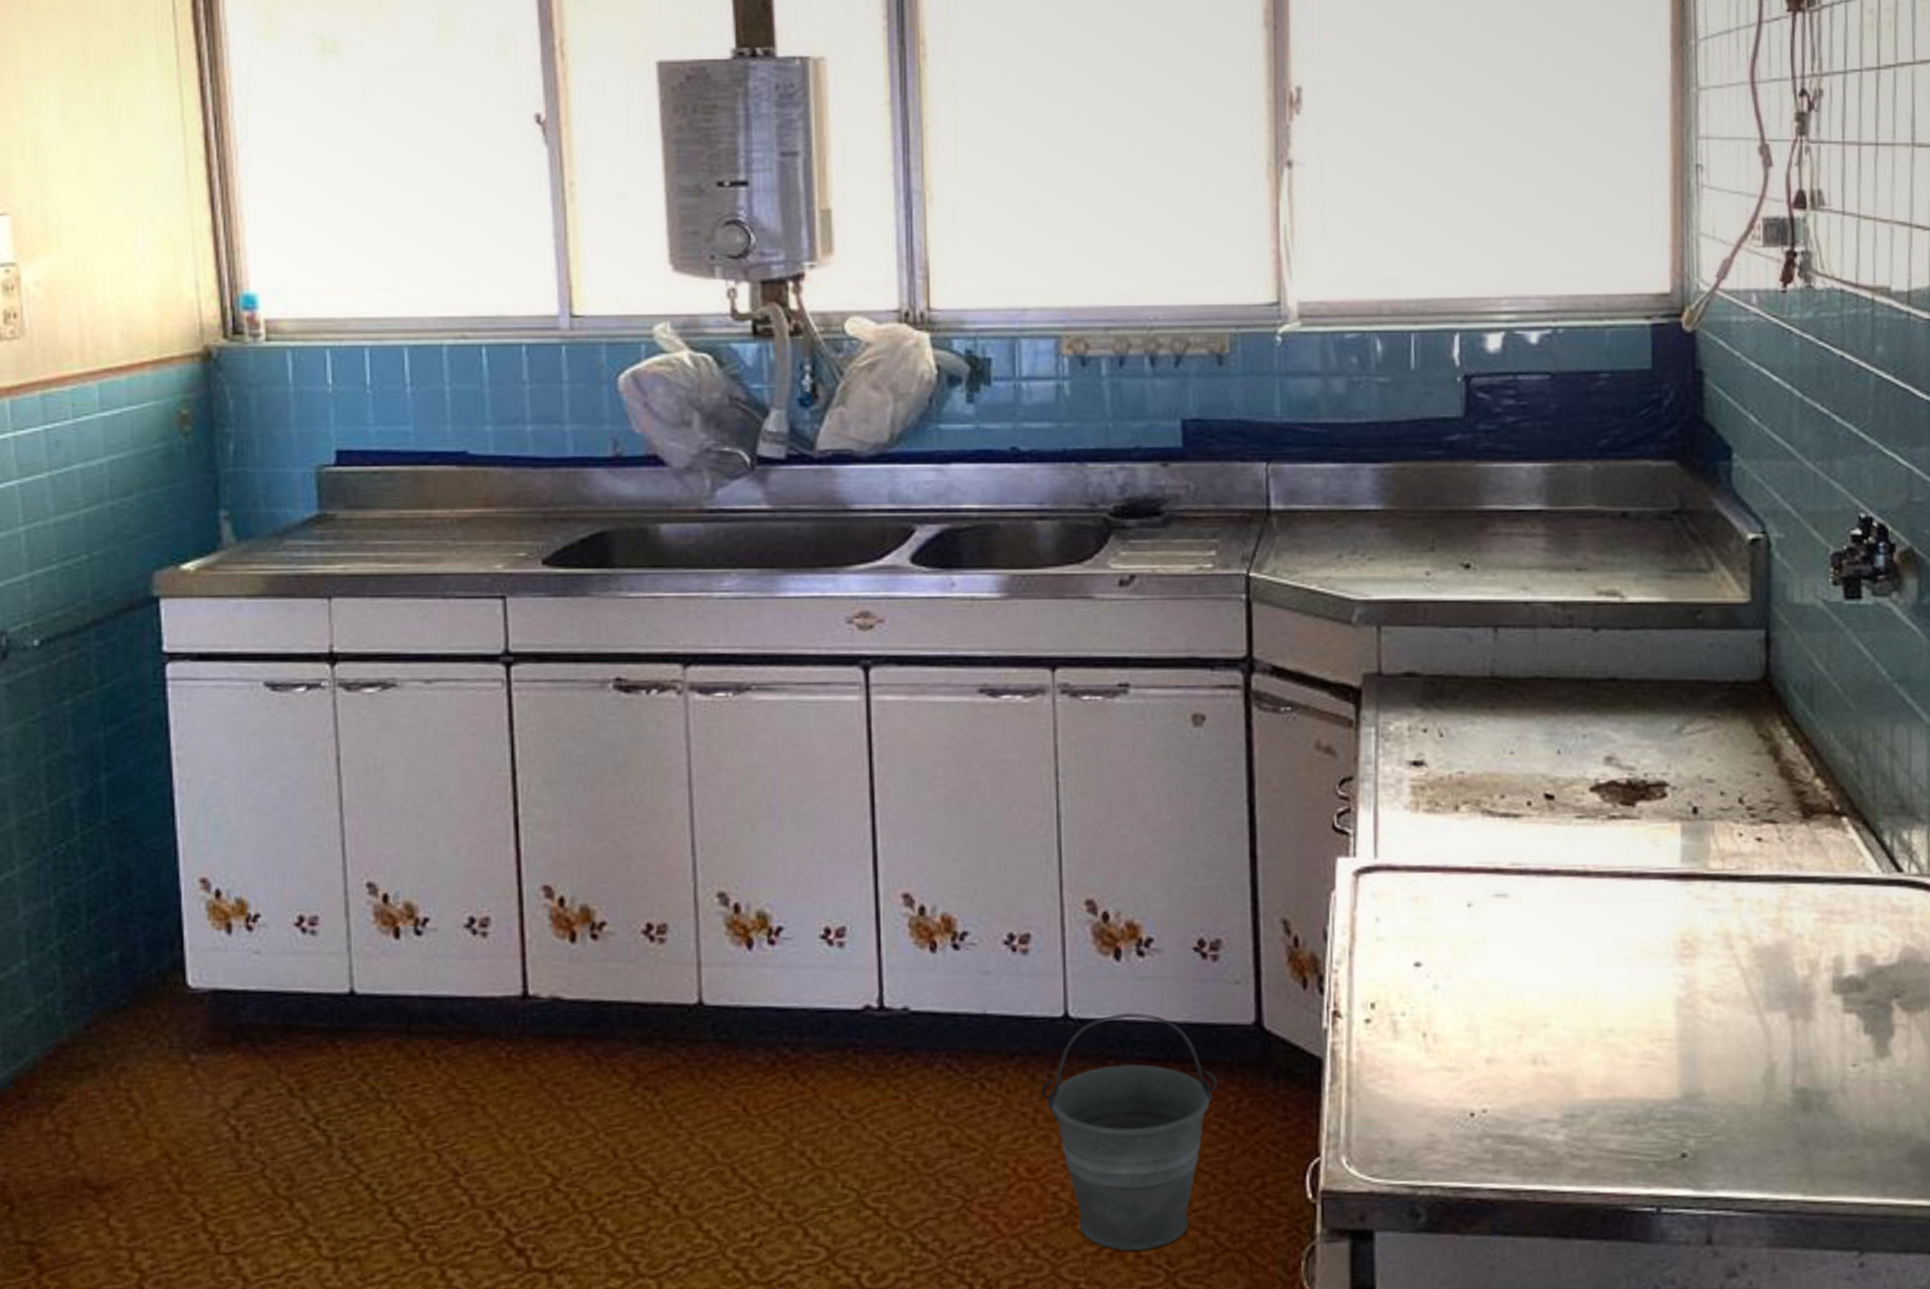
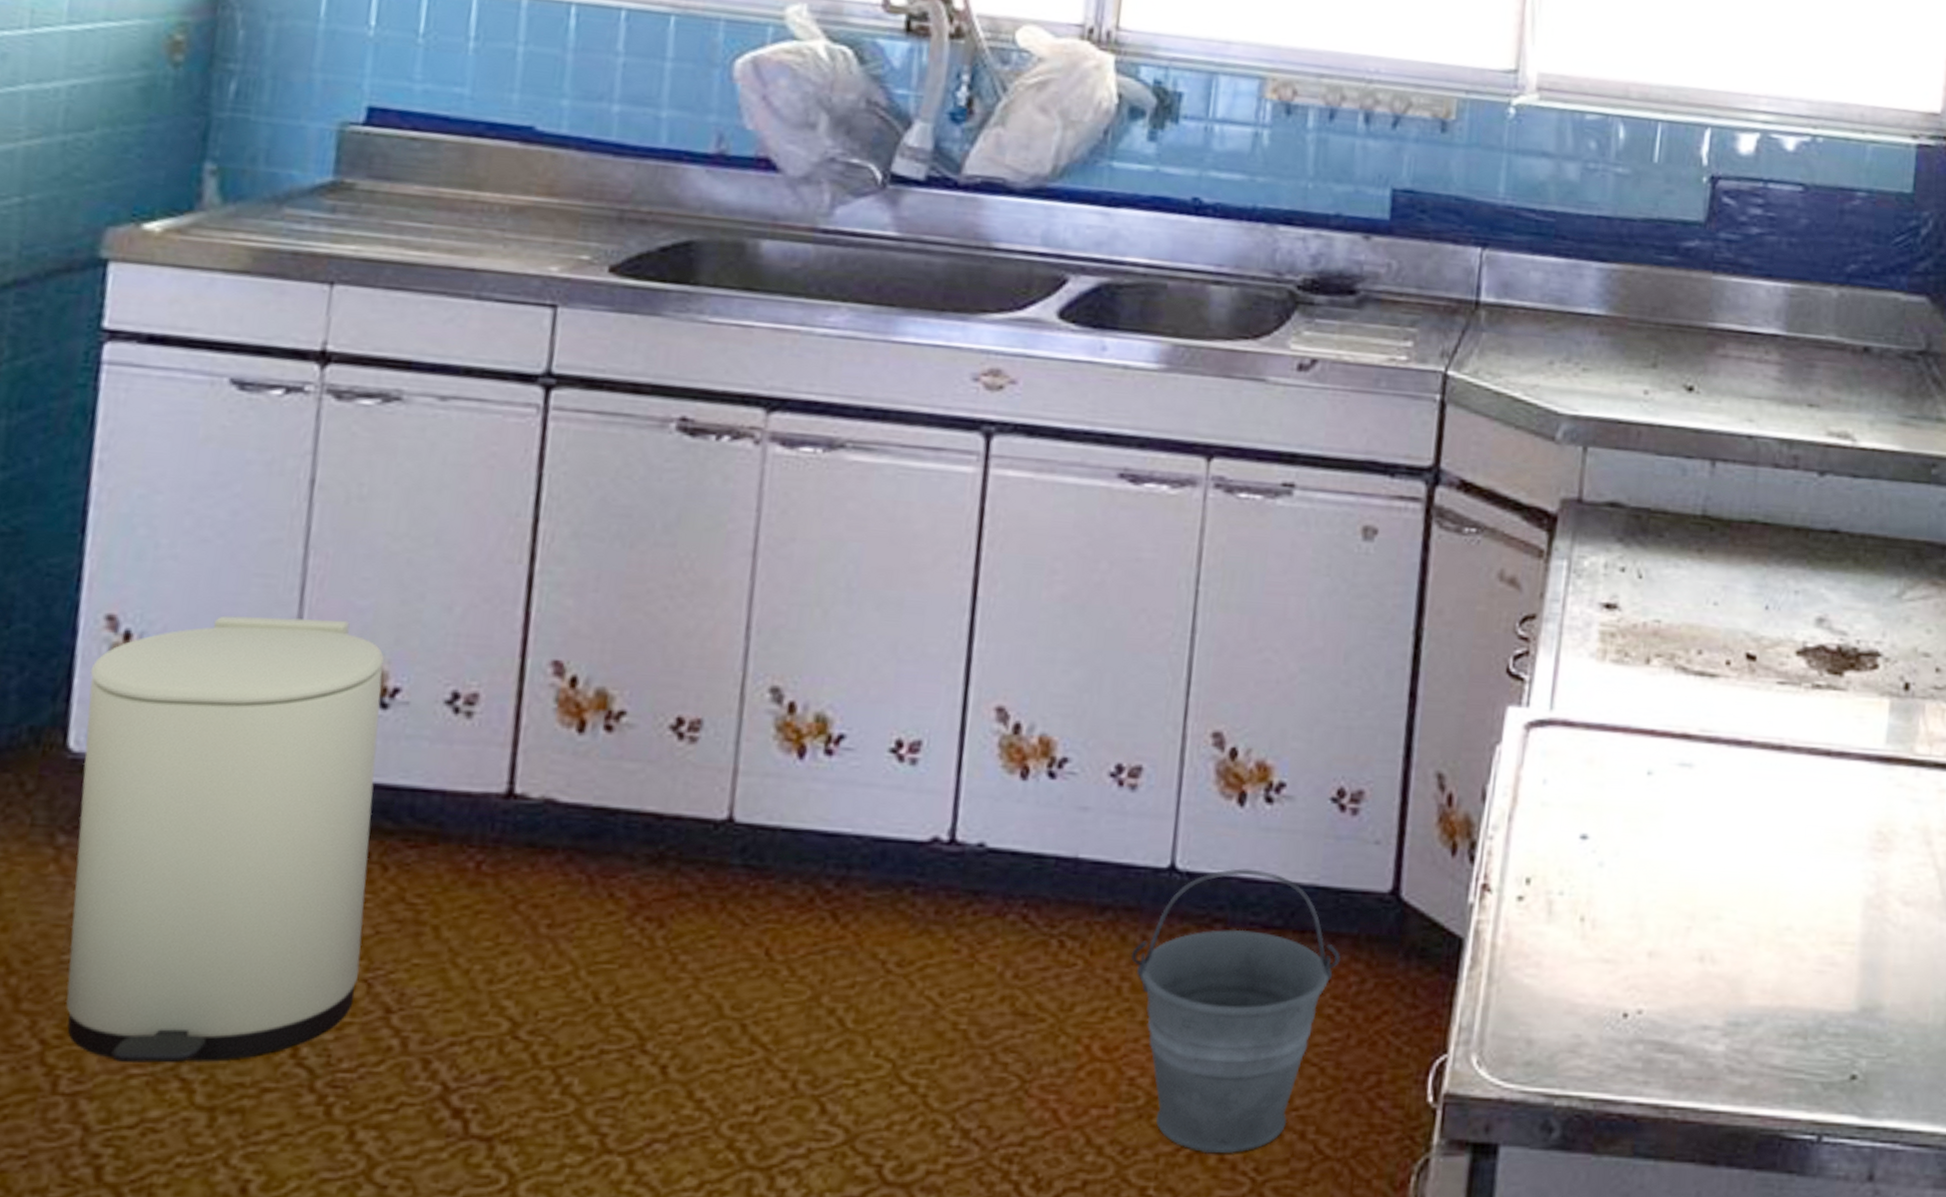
pedal bin: none [195,867,429,1227] -> present [66,615,384,1063]

